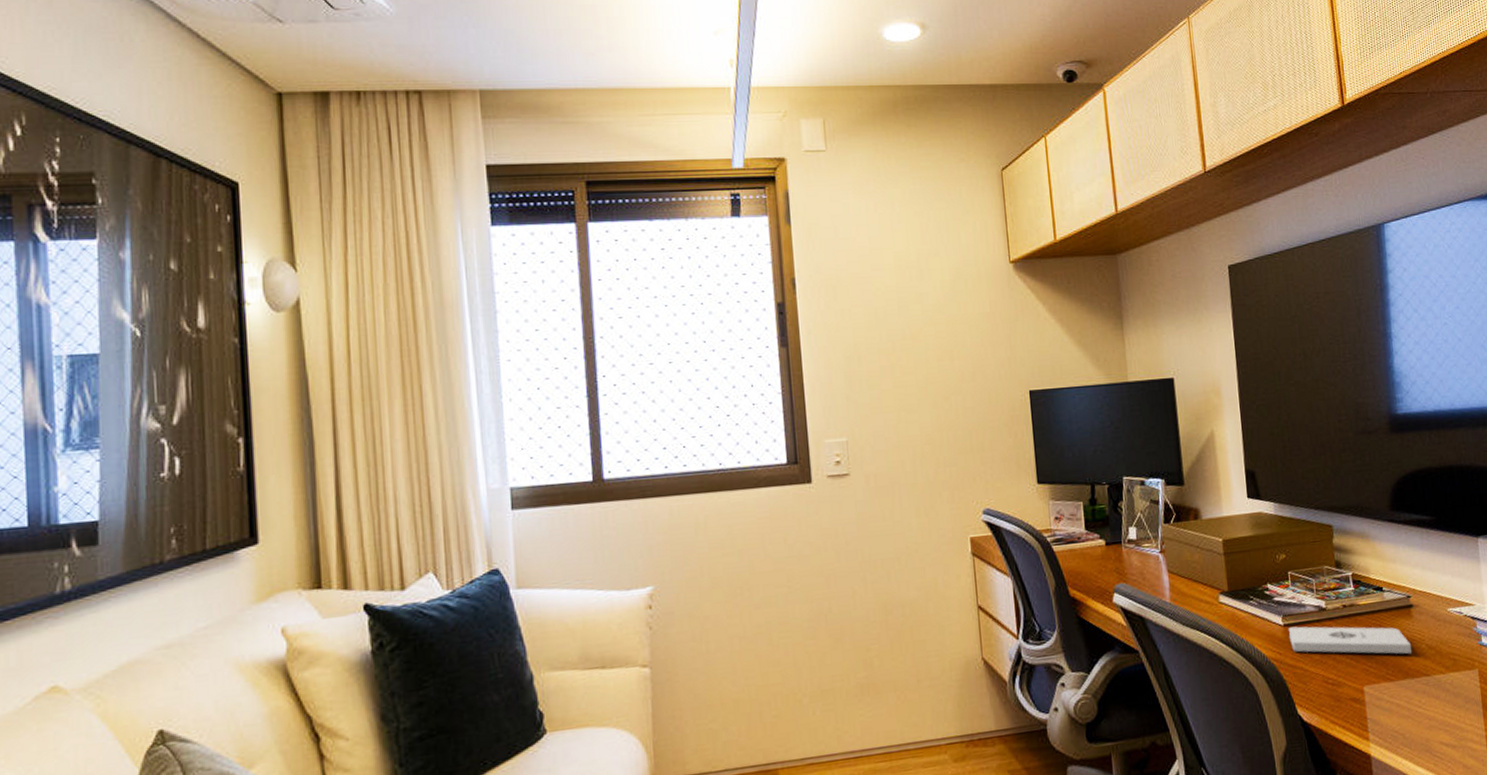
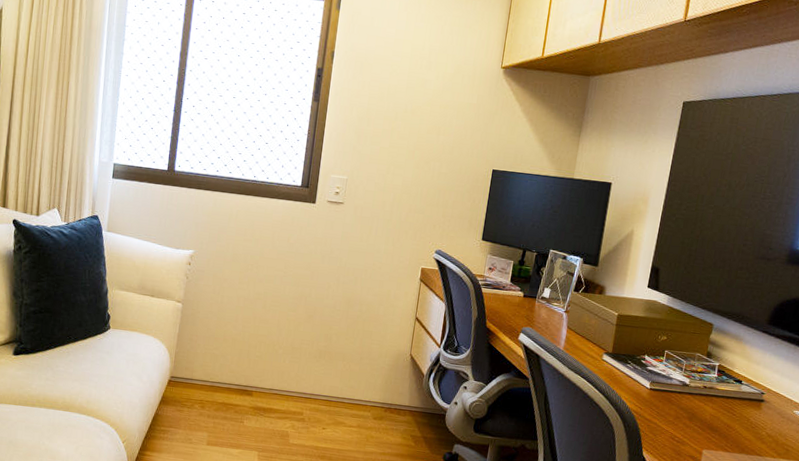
notepad: present [1288,626,1412,655] -> none [651,391,754,437]

